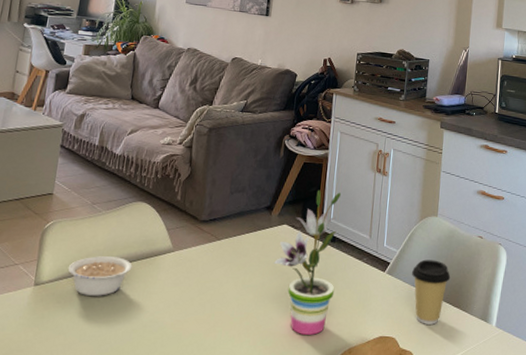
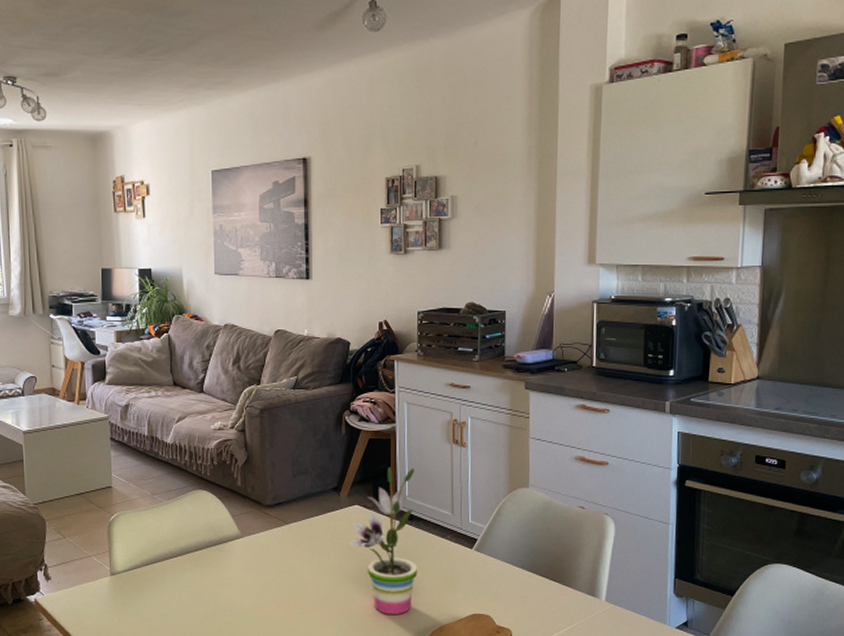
legume: present [67,256,132,296] -> none [139,545,203,583]
coffee cup: present [412,259,451,325] -> none [504,534,549,601]

